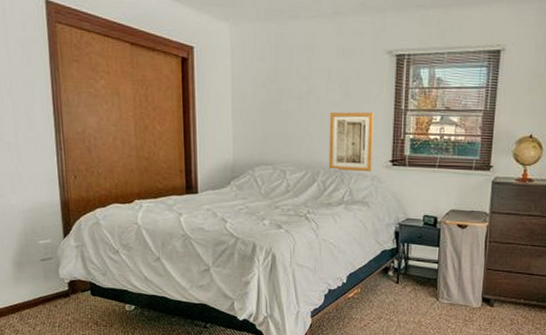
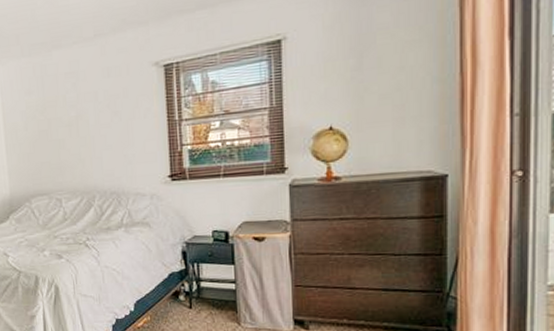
wall art: present [328,111,374,172] -> none [100,127,150,193]

